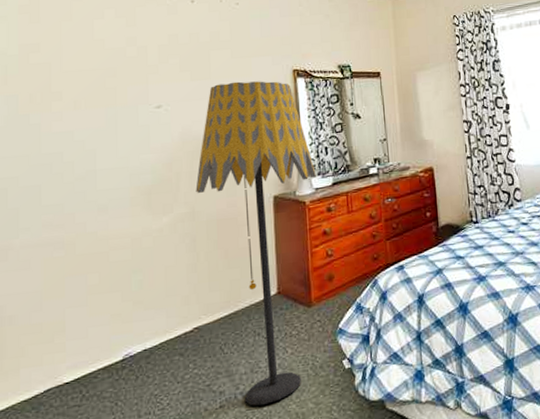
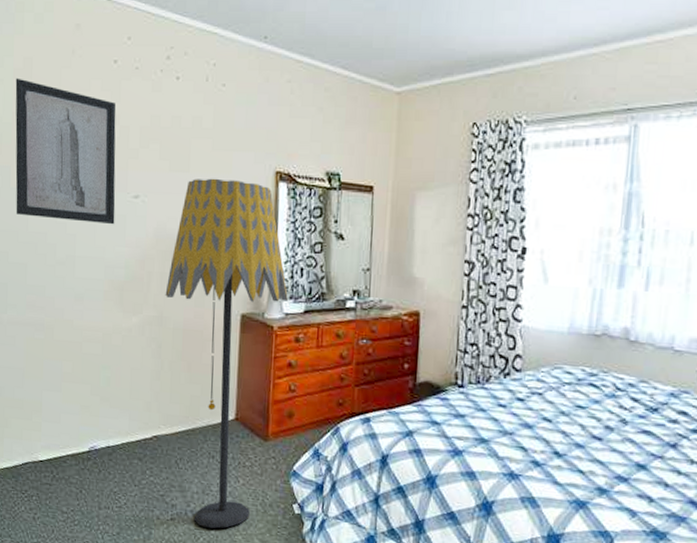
wall art: none [21,13,138,140] -> present [15,78,116,225]

